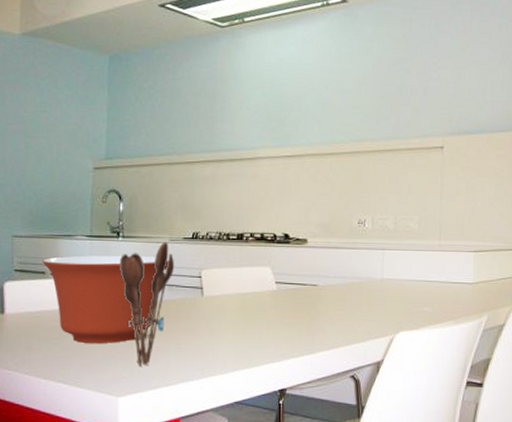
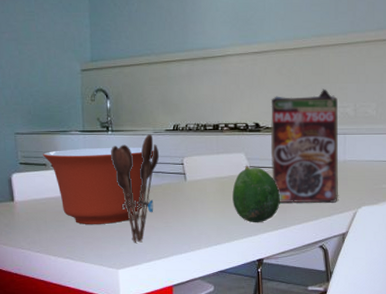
fruit: none [254,280,308,347] -> present [232,165,280,223]
cereal box: none [300,198,377,326] -> present [270,89,339,203]

